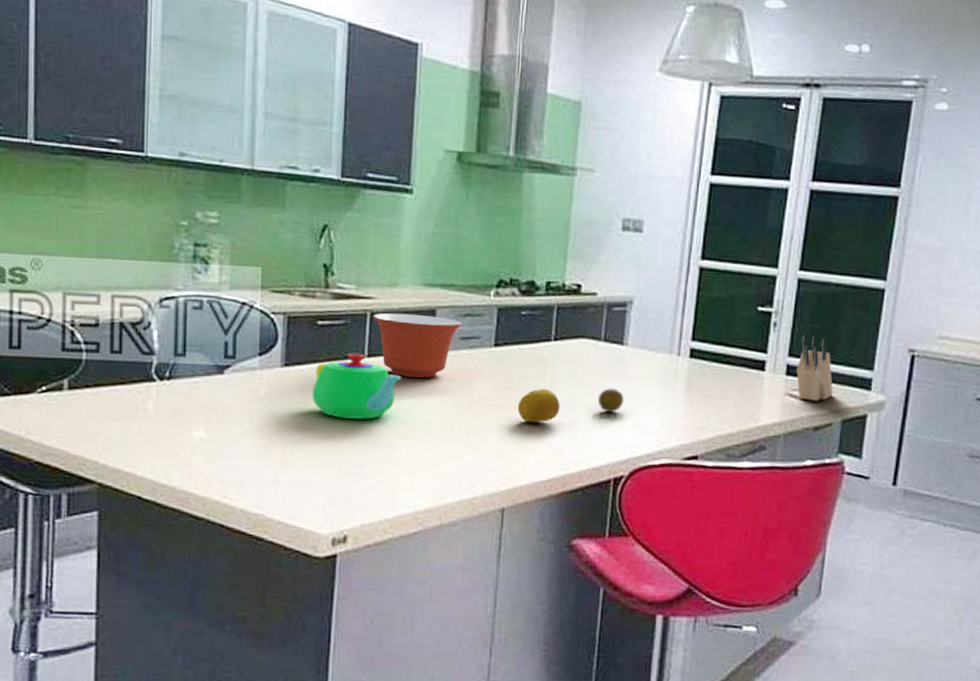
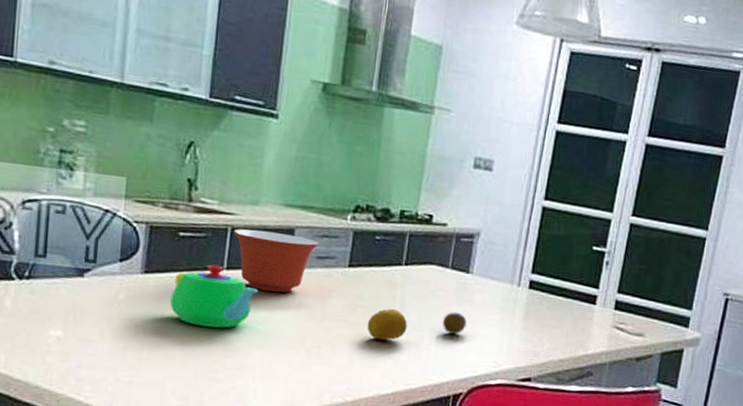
knife block: present [796,334,833,401] -> none [623,273,656,335]

